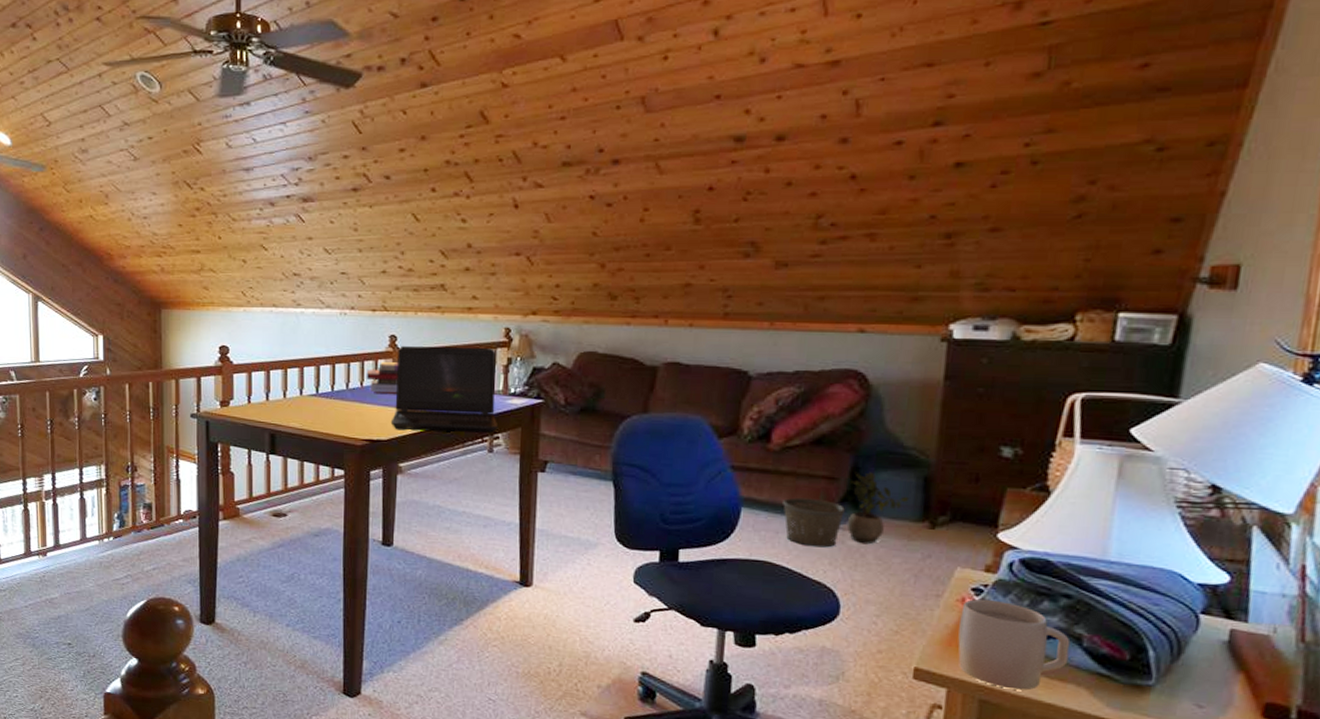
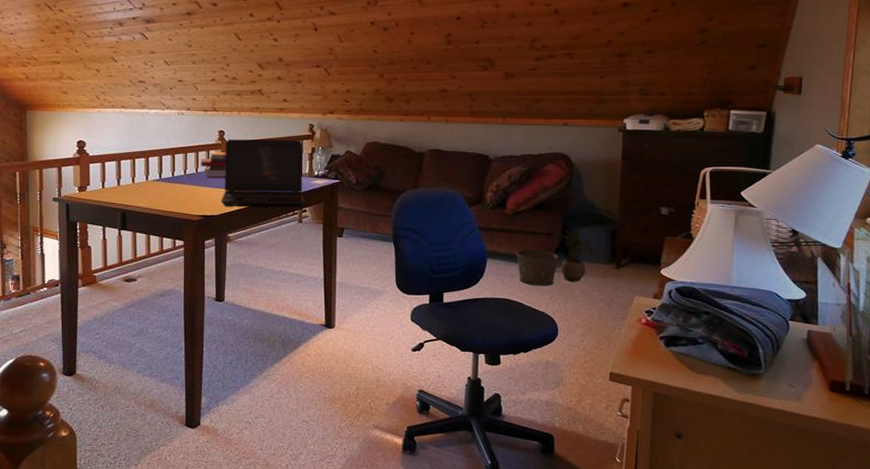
mug: present [957,599,1071,691] -> none [638,318,710,383]

